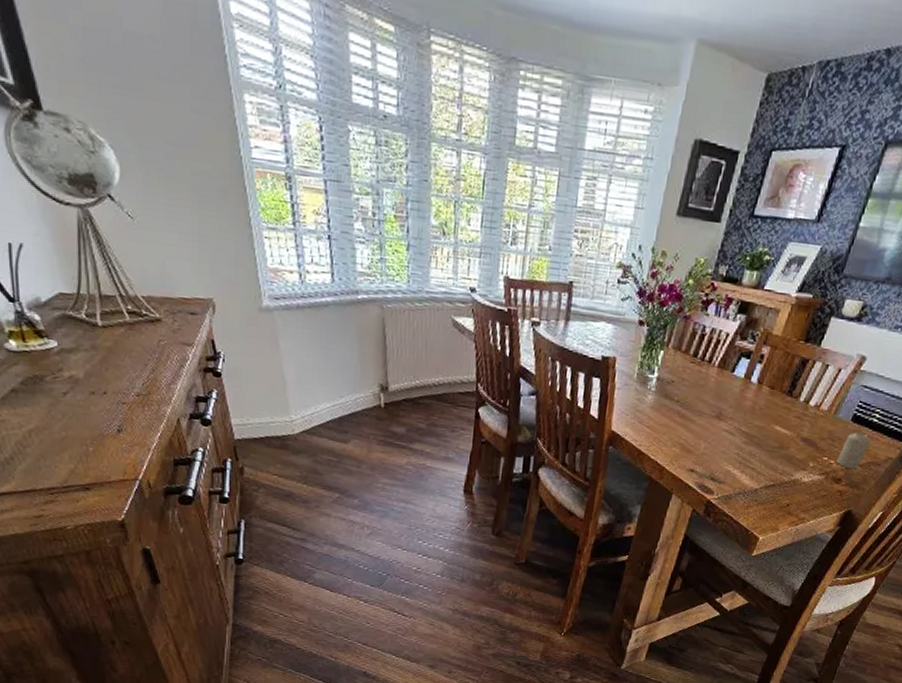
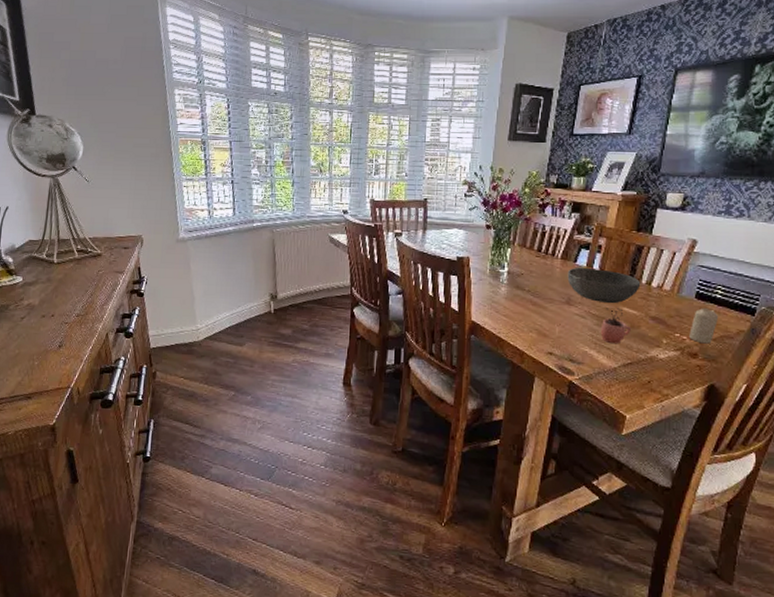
bowl: none [721,377,799,422] -> present [567,267,641,304]
cocoa: none [747,425,781,465] -> present [600,308,632,344]

